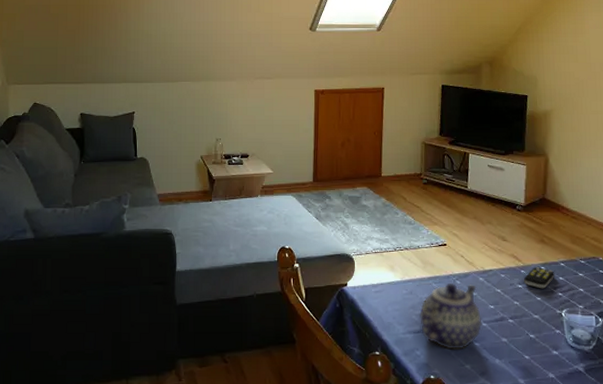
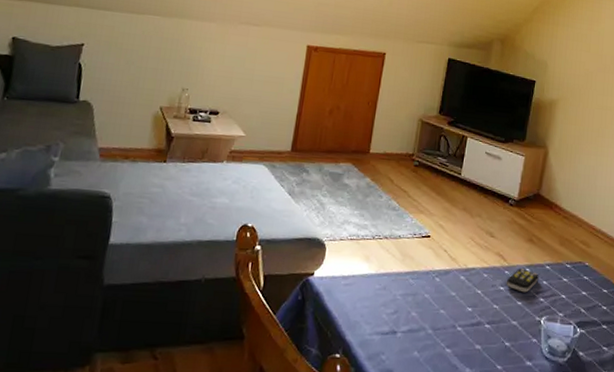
teapot: present [420,282,483,350] -> none [389,279,458,356]

